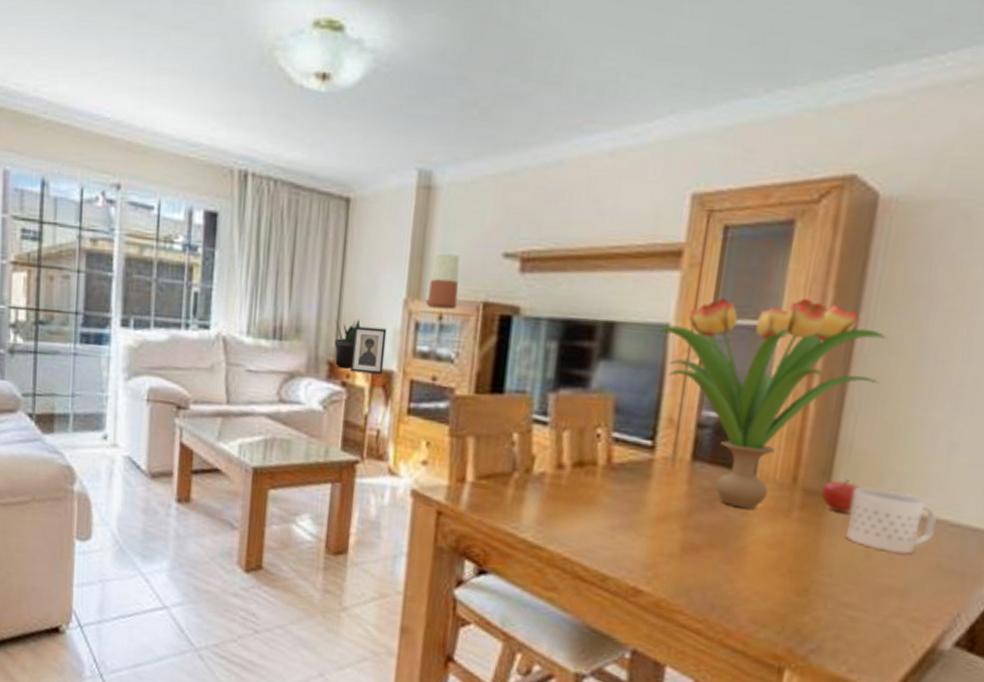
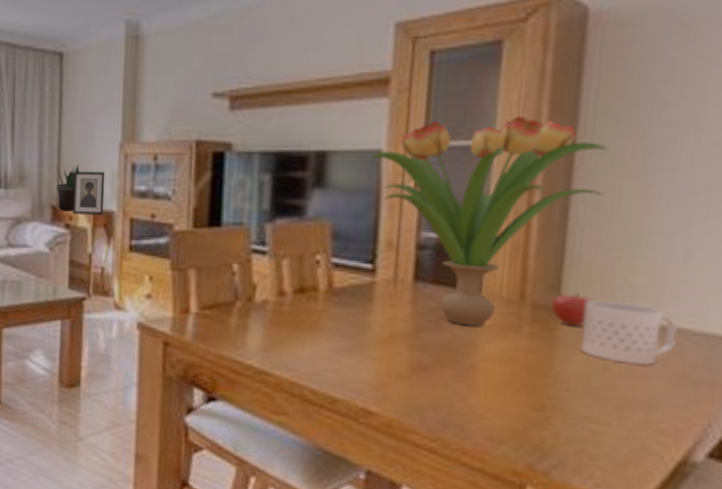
vase: present [426,253,461,310] -> none [141,97,171,150]

